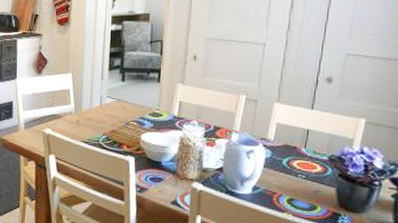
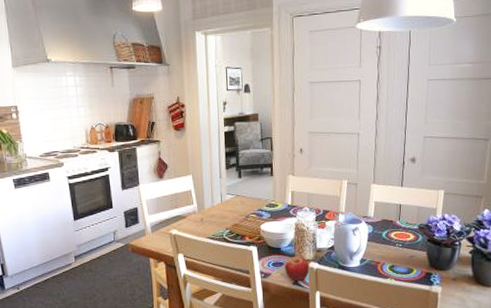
fruit: none [164,173,192,201] -> present [285,256,310,281]

